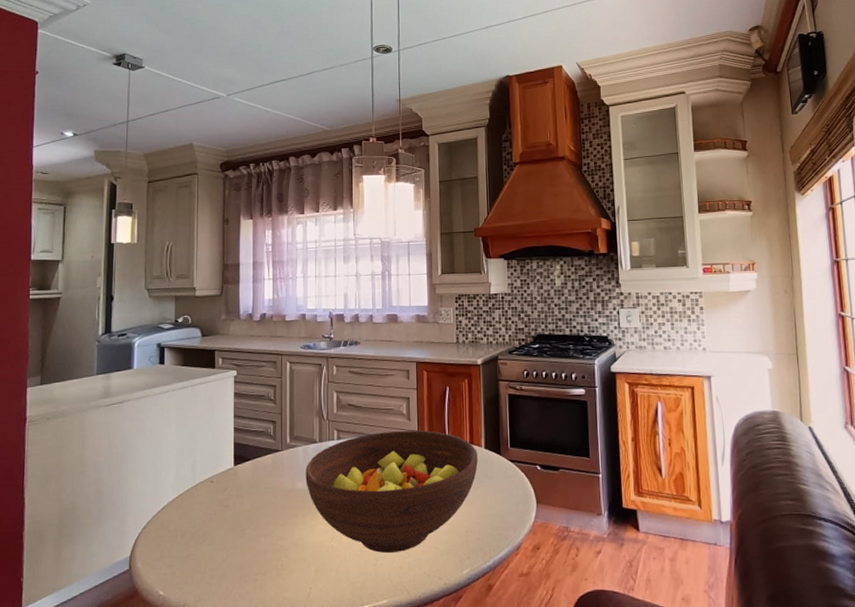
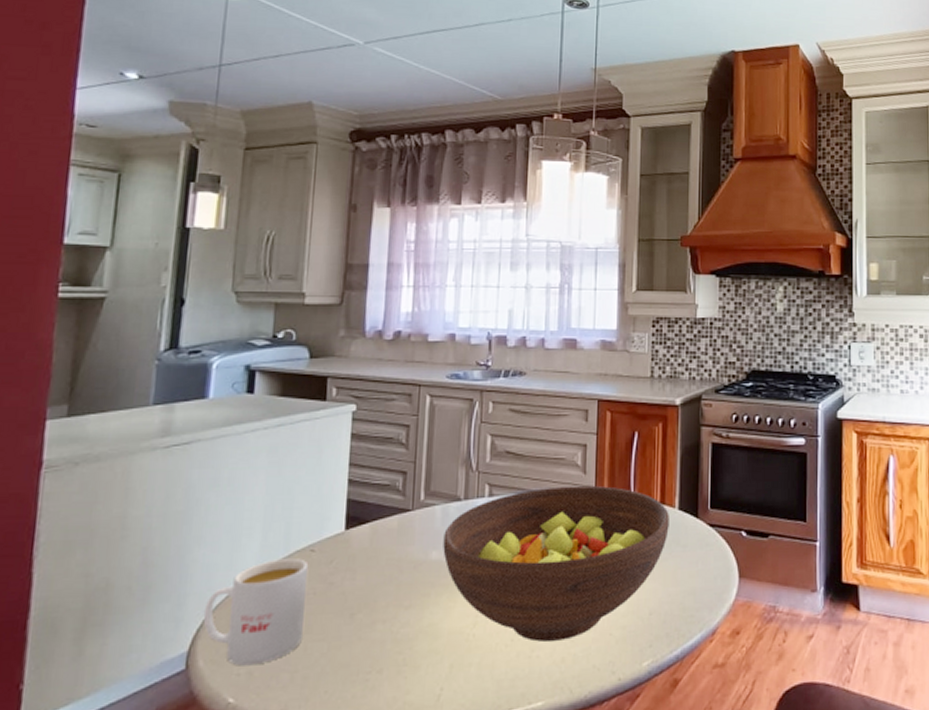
mug: none [139,488,210,568] -> present [203,558,309,666]

